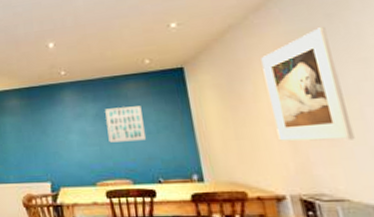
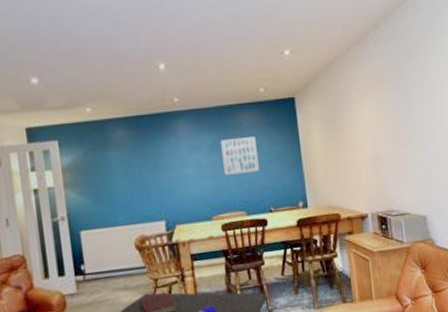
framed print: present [261,27,355,142] -> none [358,64,417,168]

